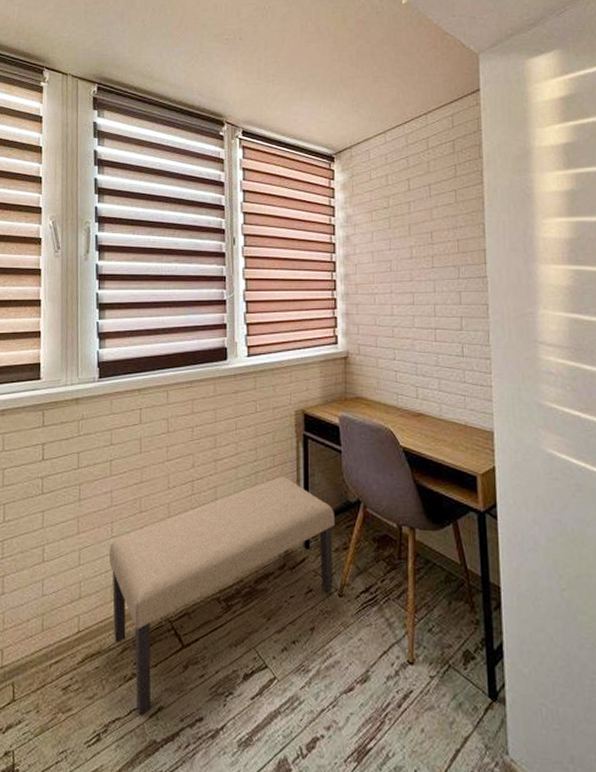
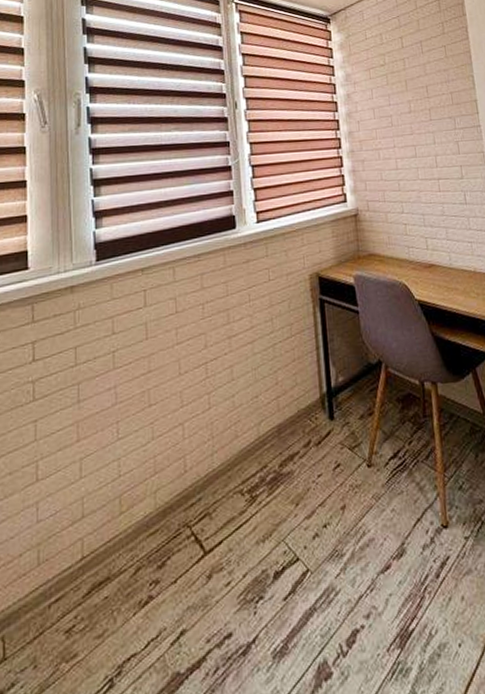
bench: present [109,476,336,716] -> none [116,345,361,646]

